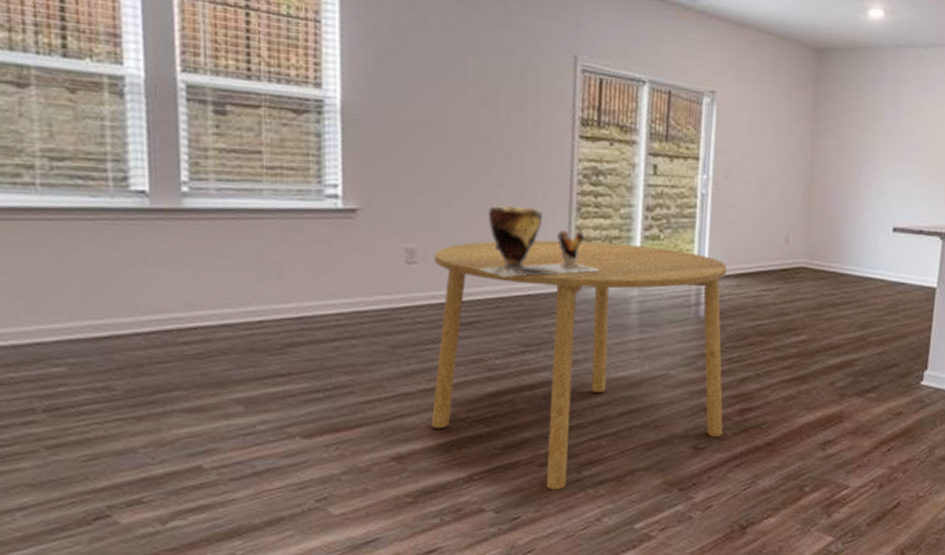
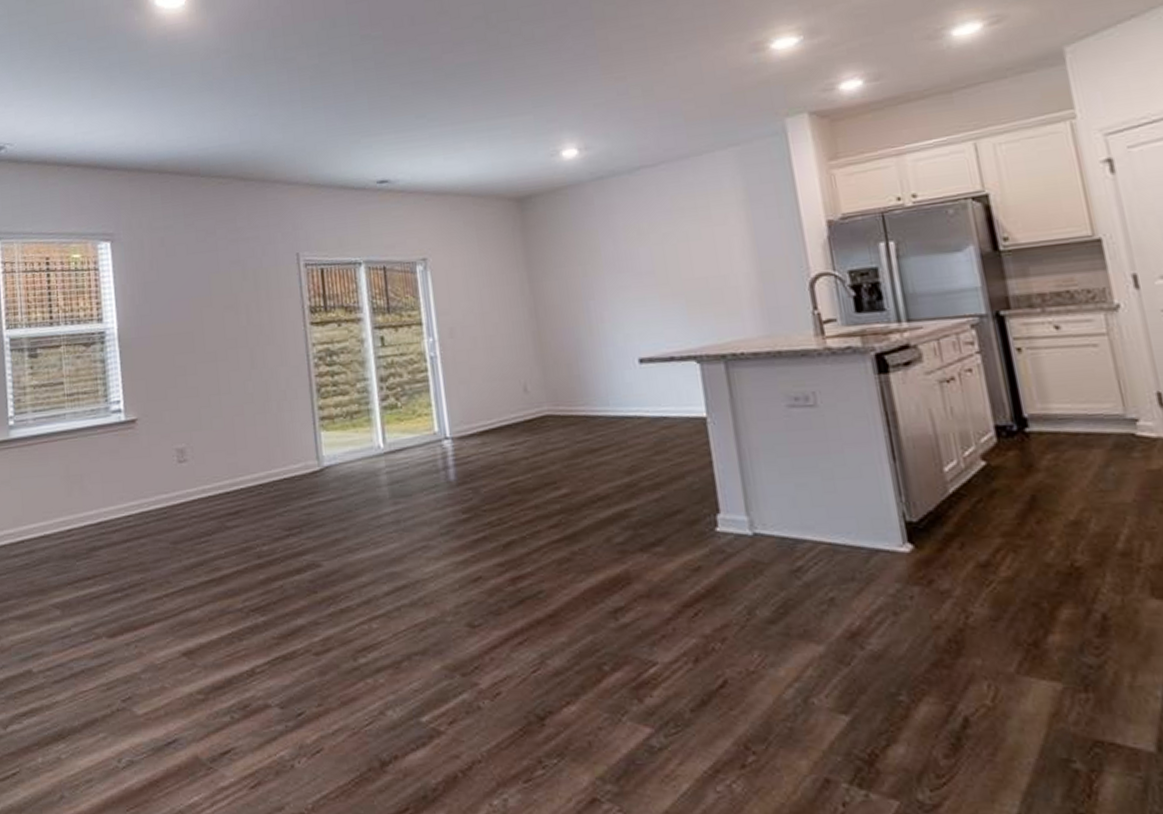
dining table: present [432,240,727,491] -> none [200,415,496,681]
clay pot: present [479,206,599,277] -> none [239,394,346,465]

